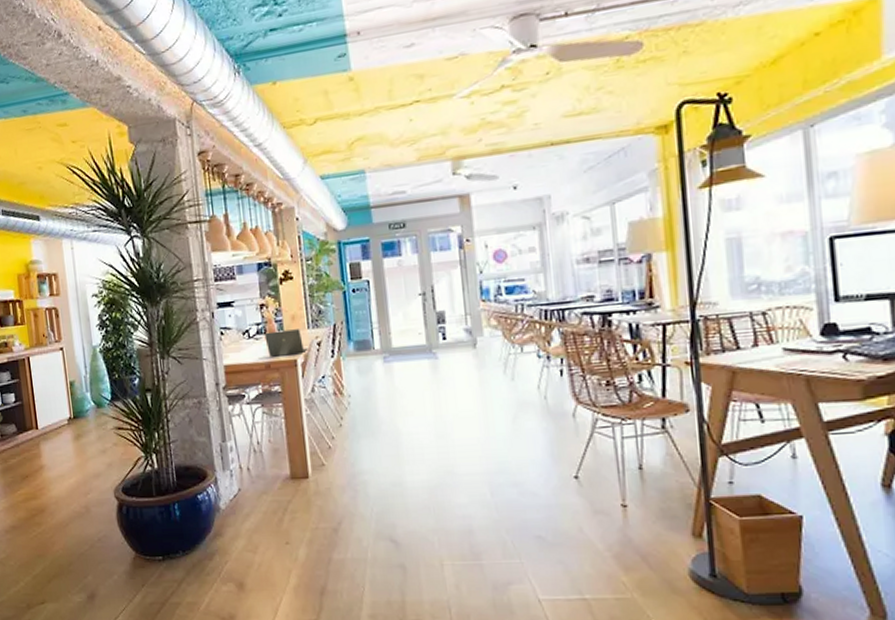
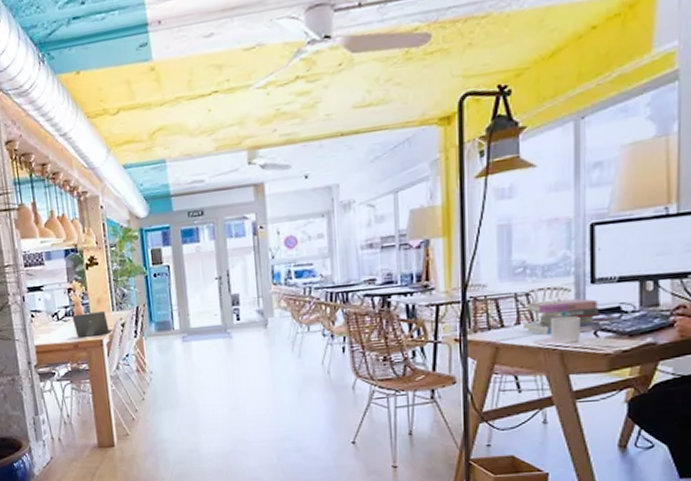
books: none [760,318,851,359] -> present [522,298,601,336]
mug: none [791,337,828,368] -> present [549,315,580,344]

